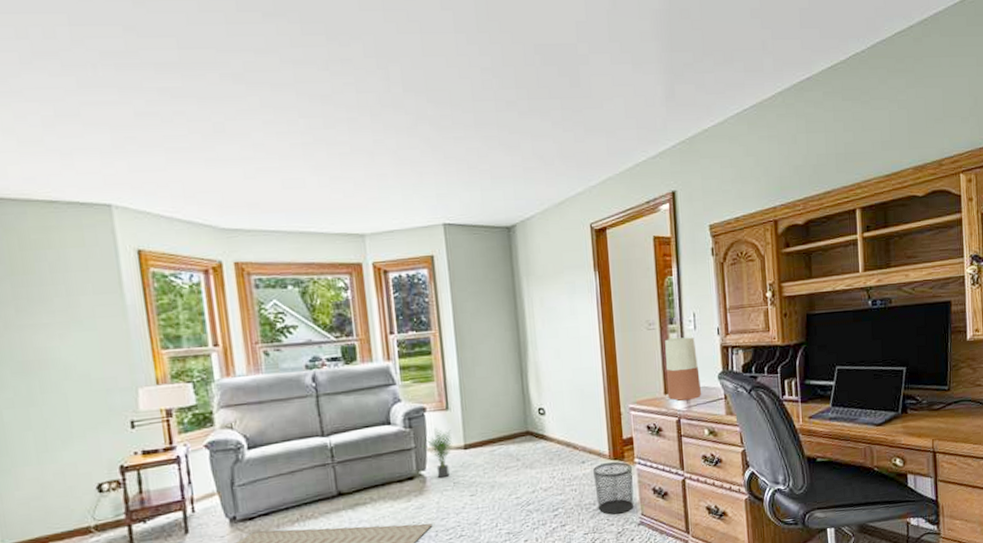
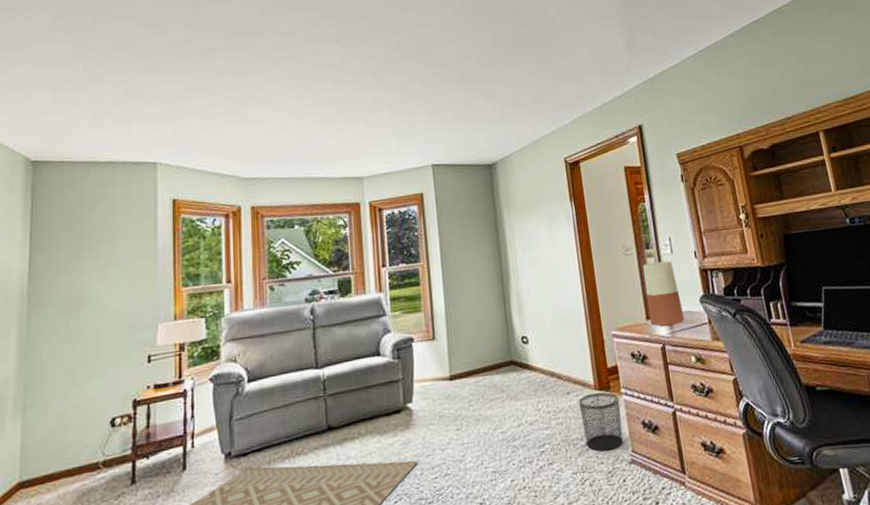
potted plant: present [422,427,453,479] -> none [409,358,439,412]

